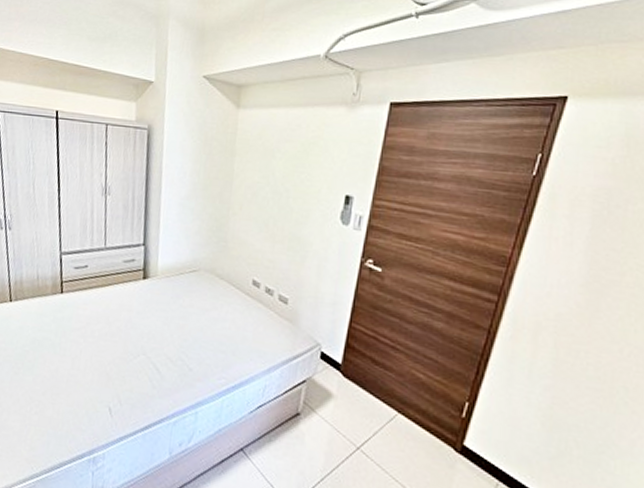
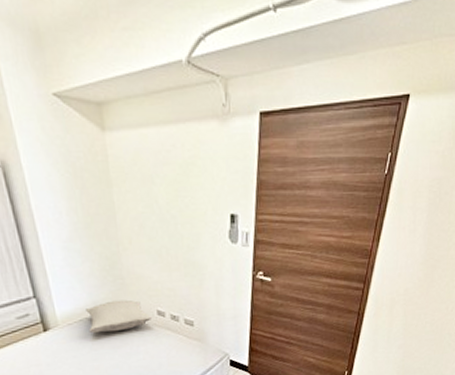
pillow: none [183,261,247,294] -> present [86,299,153,334]

